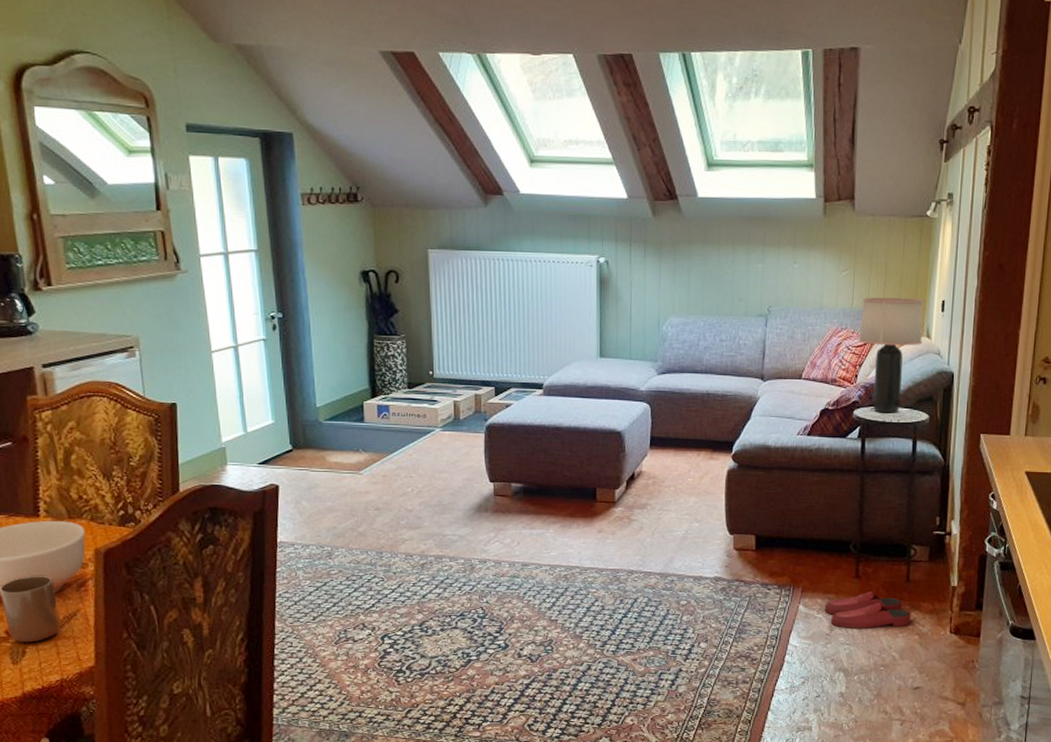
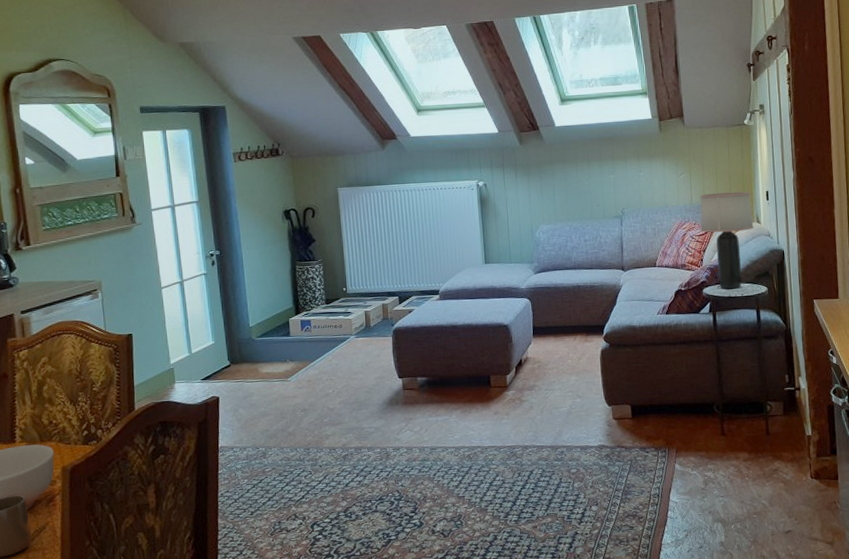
slippers: present [824,591,911,628] -> none [697,446,775,482]

